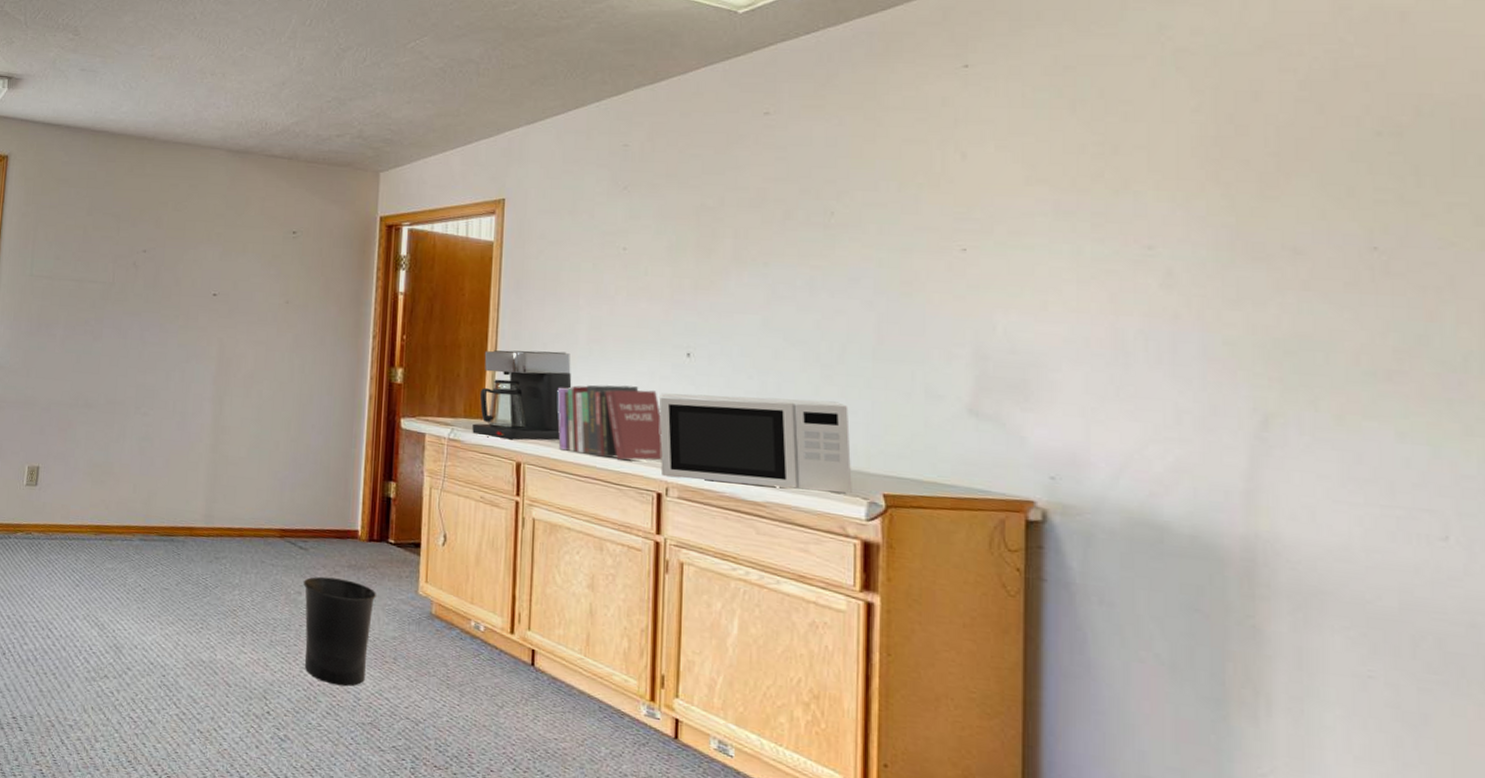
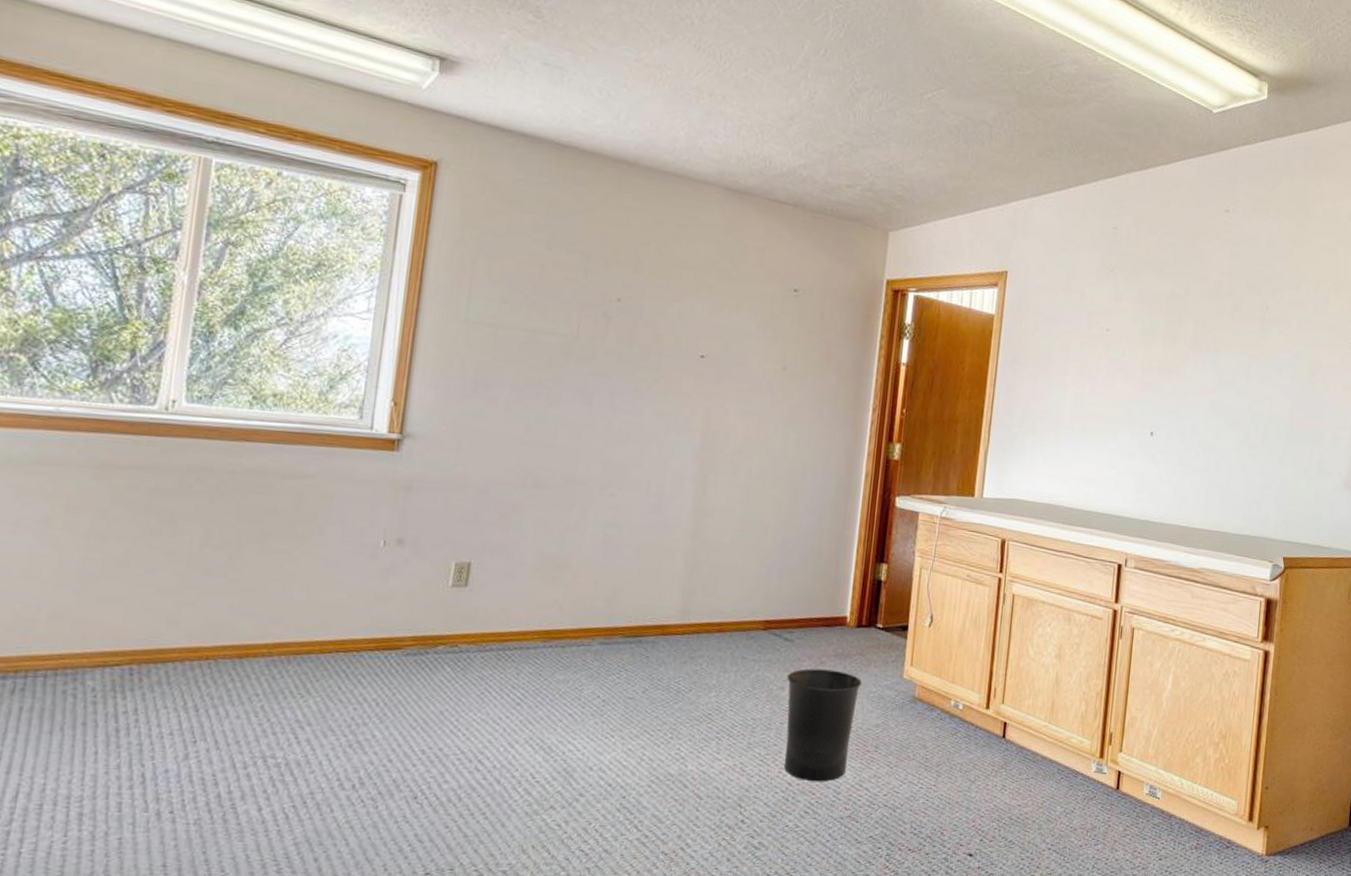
coffee maker: present [472,350,572,441] -> none [963,426,1056,518]
books: present [557,384,663,461] -> none [1039,461,1127,534]
microwave: present [658,393,852,494] -> none [1122,469,1266,558]

